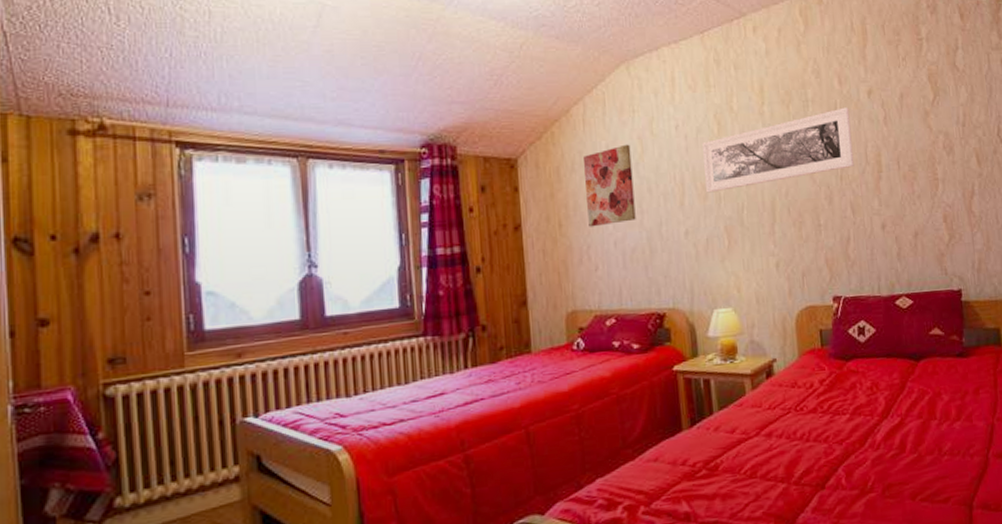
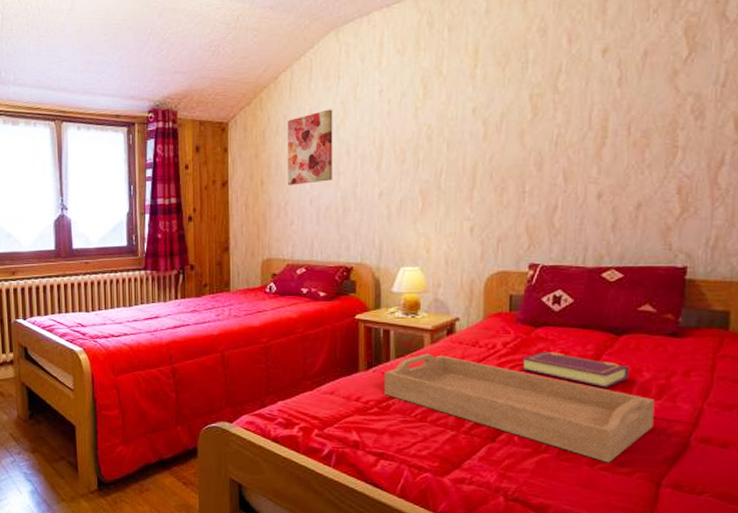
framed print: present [703,107,854,193] -> none [405,68,577,157]
serving tray: none [709,400,958,493] -> present [384,353,655,463]
book: none [838,384,931,416] -> present [521,351,629,388]

